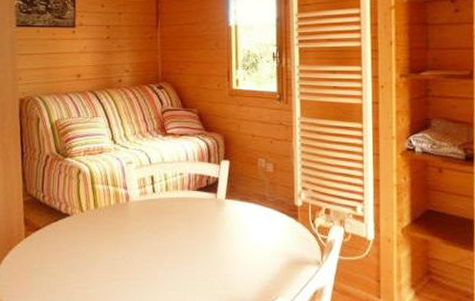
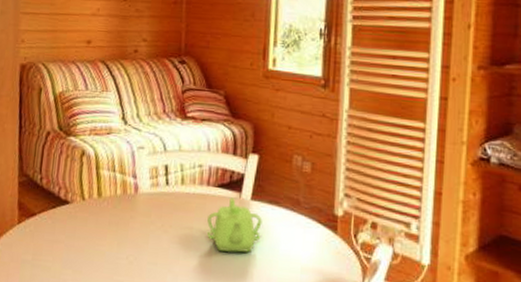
teapot: none [190,198,236,246] -> present [207,197,262,253]

